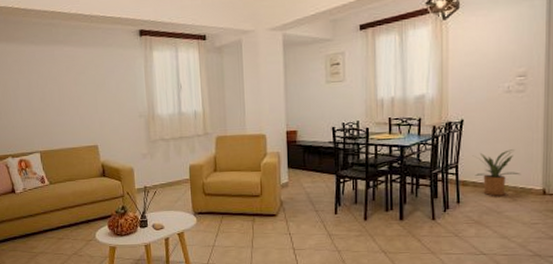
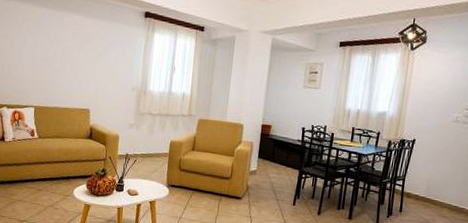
house plant: present [472,149,521,196] -> none [418,171,457,211]

